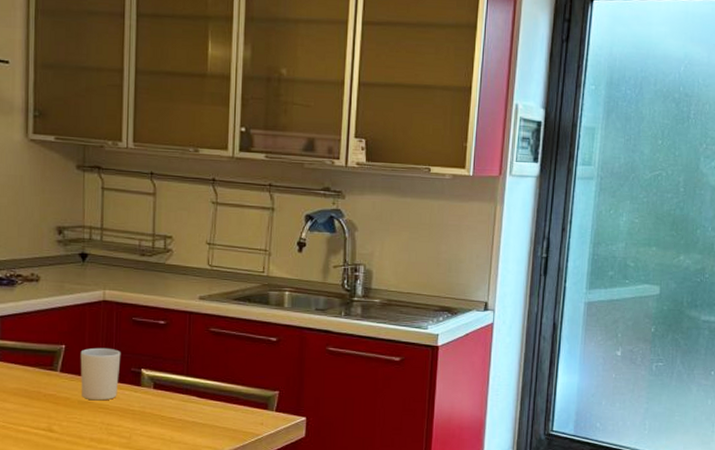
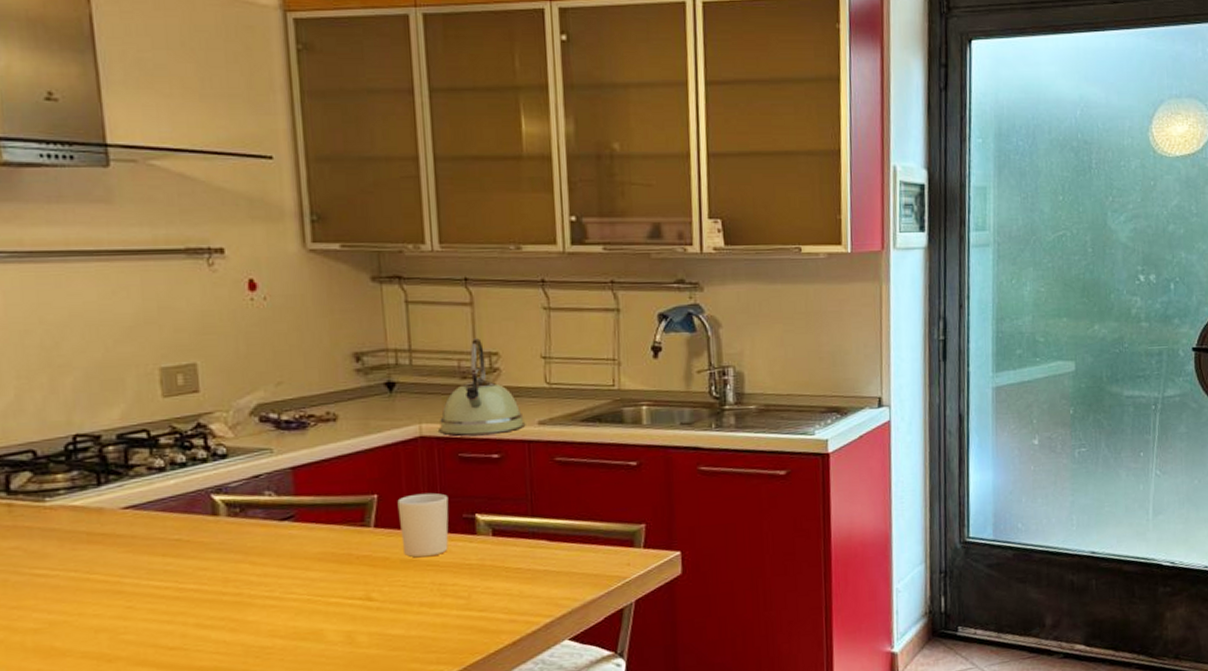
kettle: none [119,223,189,304] -> present [439,338,526,436]

